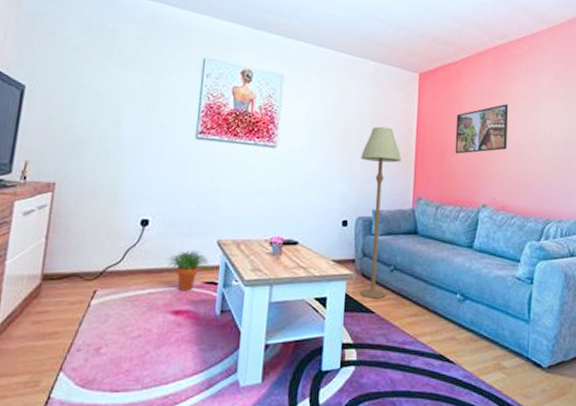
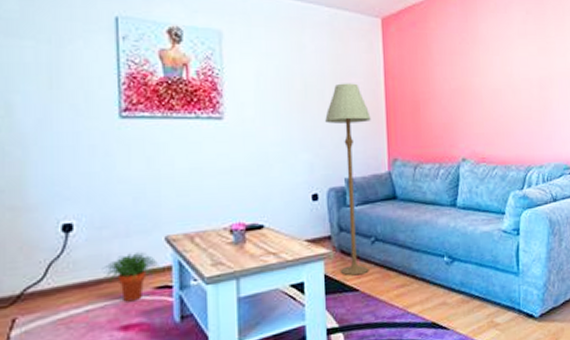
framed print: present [455,104,509,154] -> none [426,46,482,106]

